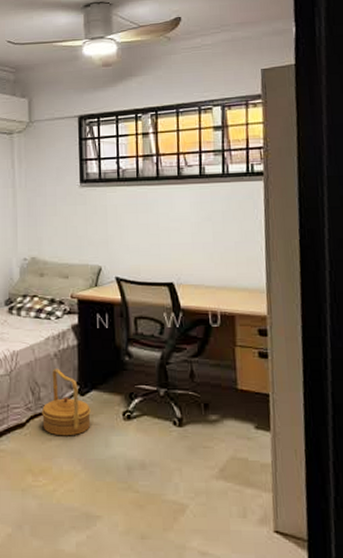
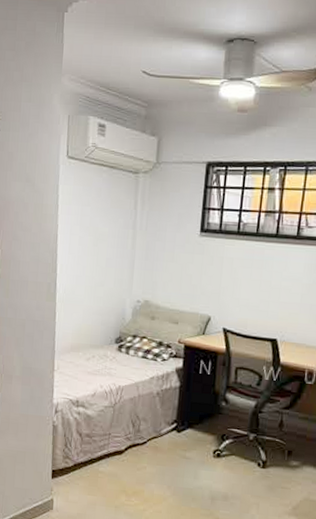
basket: present [41,368,91,436] -> none [139,405,185,466]

